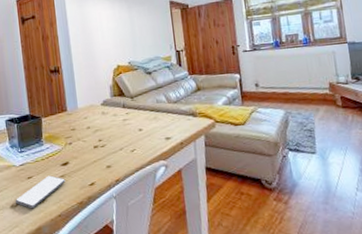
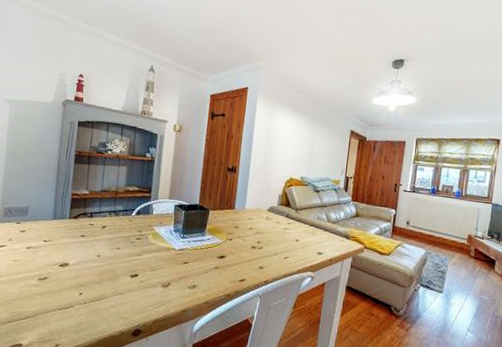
smartphone: present [15,175,66,209] -> none [167,264,219,292]

